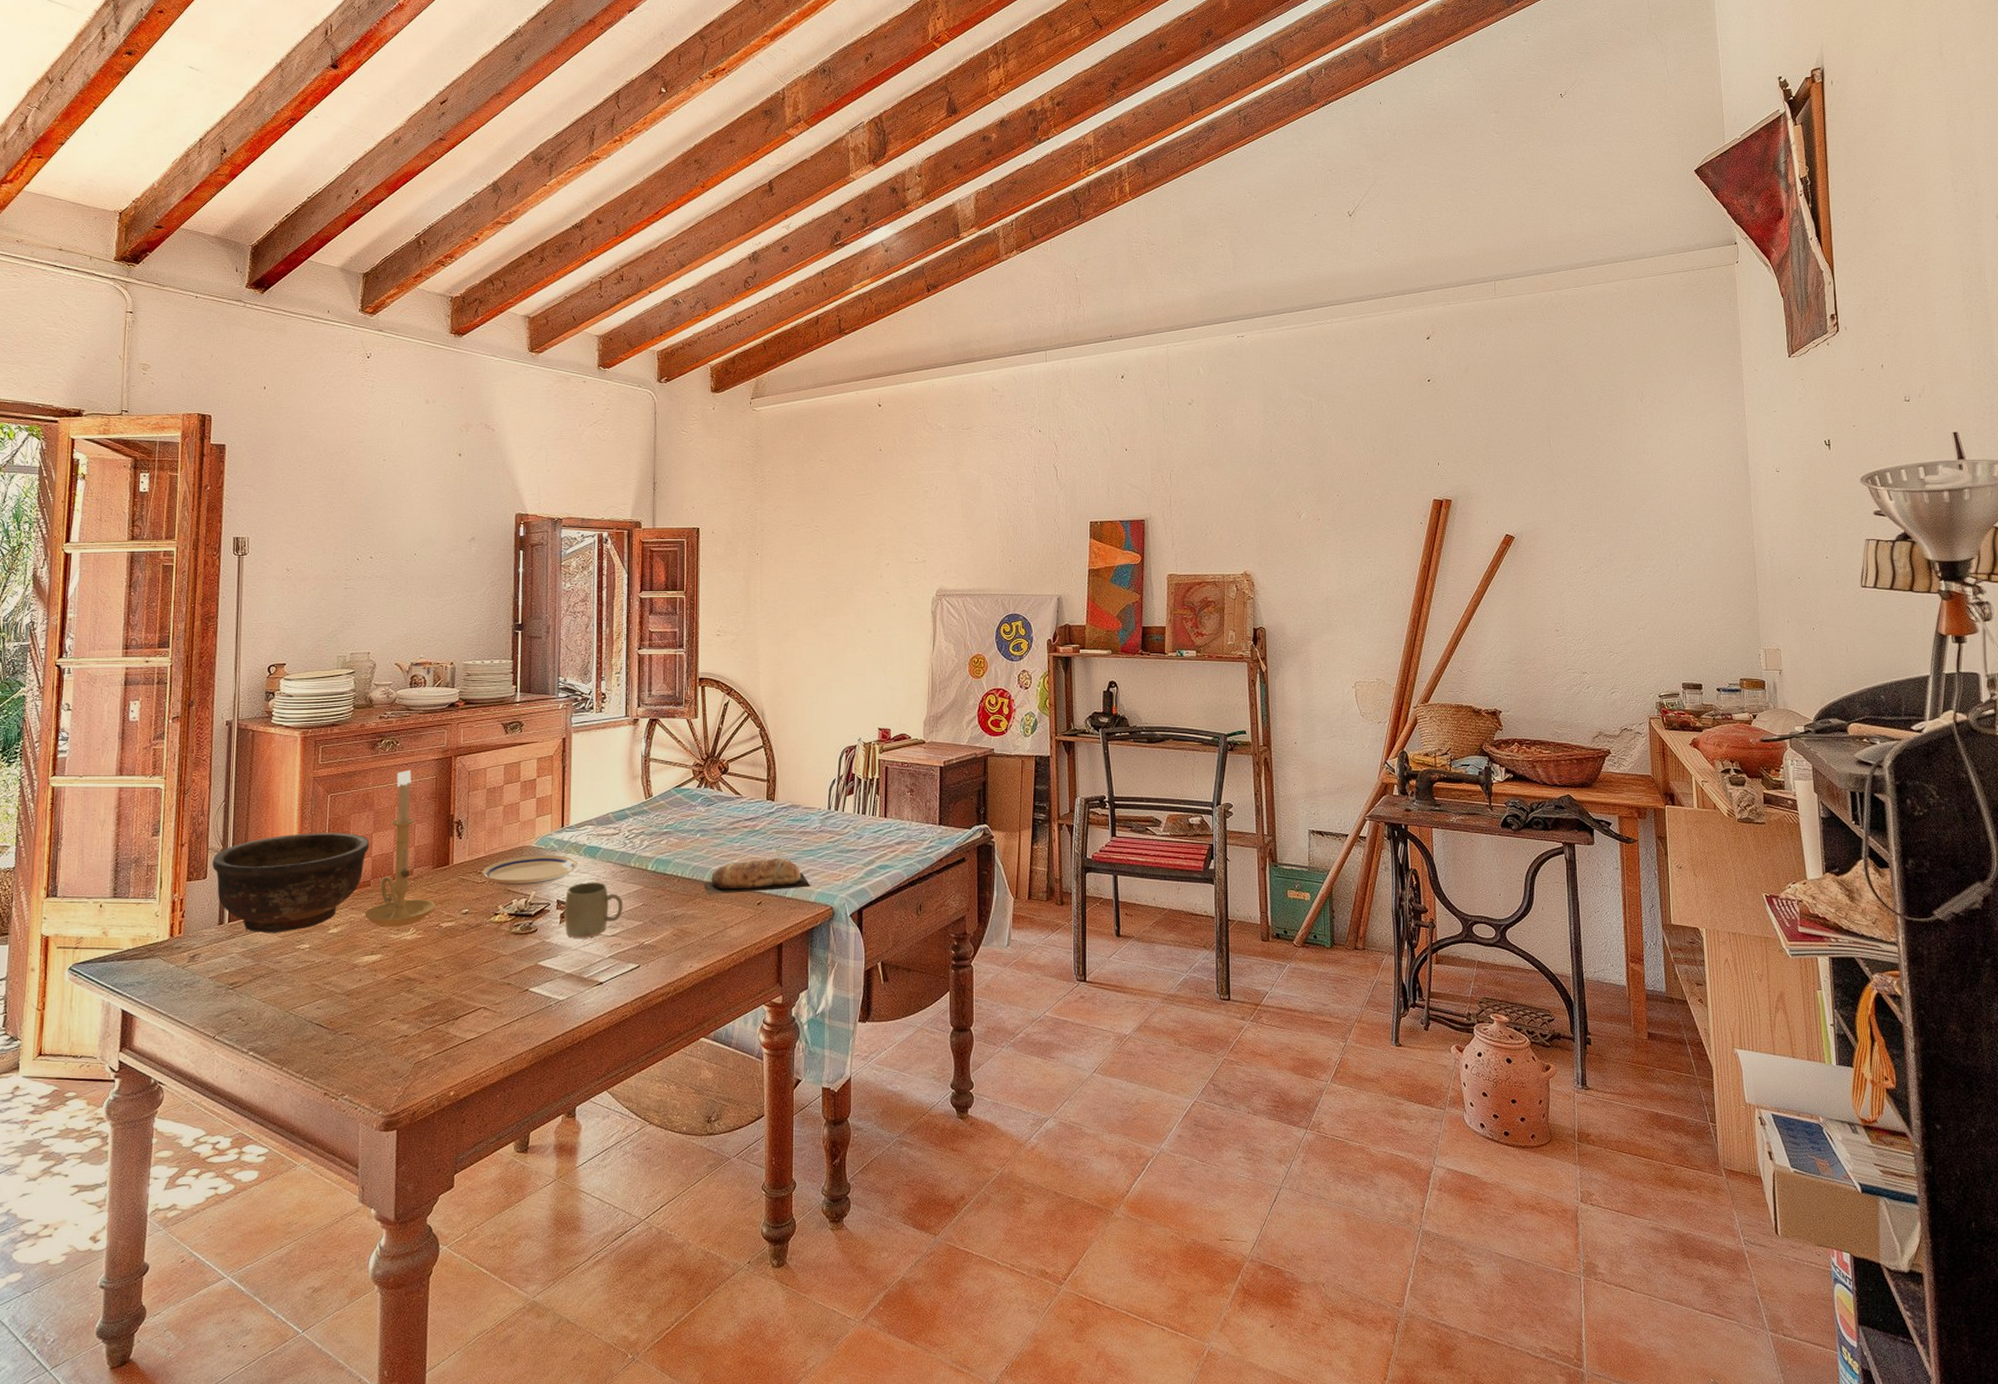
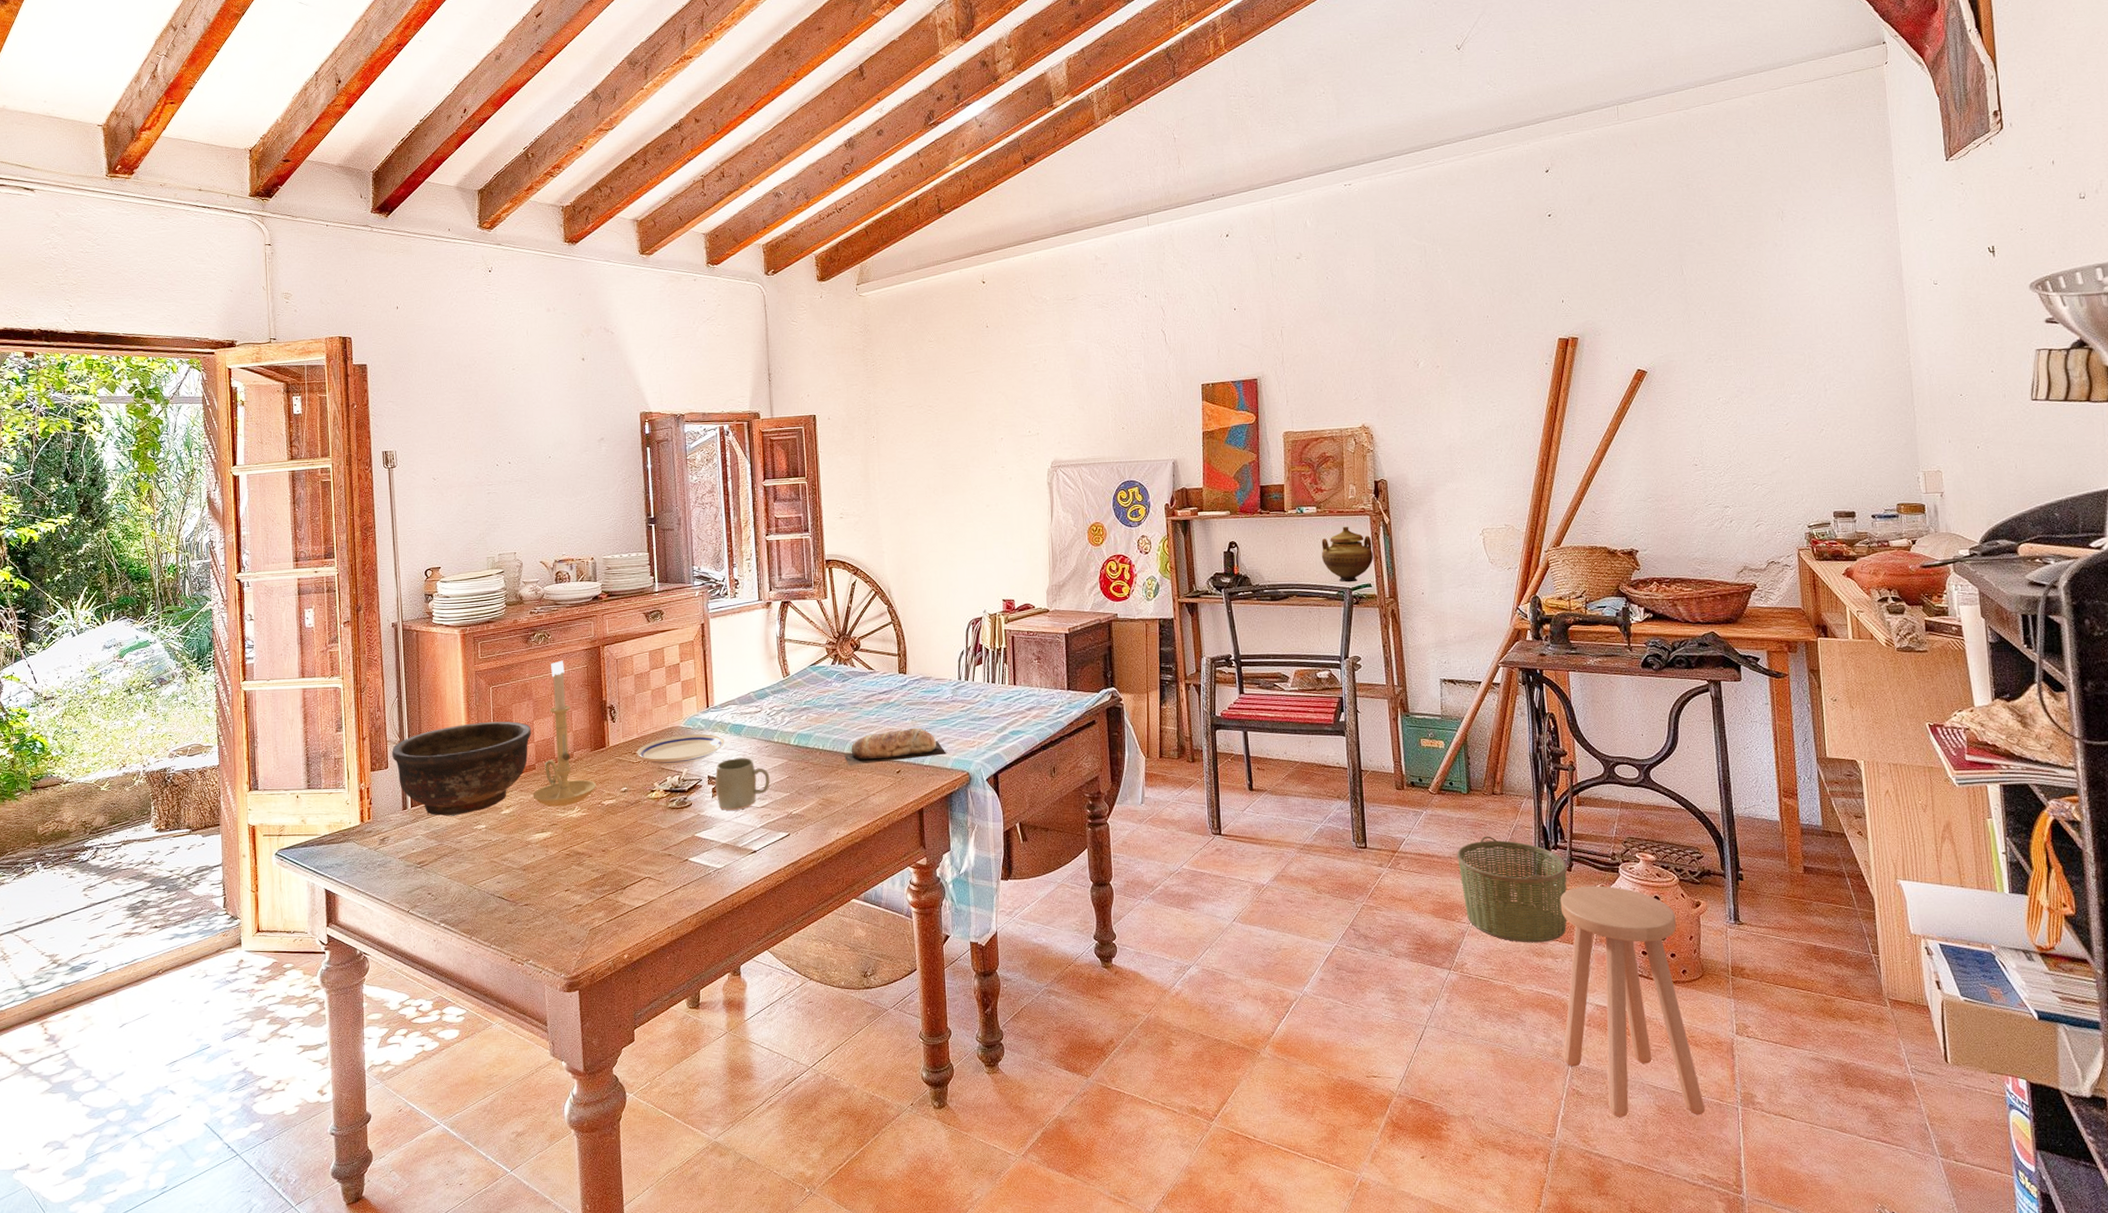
ceramic pot: none [1198,671,1250,728] -> present [1321,526,1374,583]
basket: none [1317,992,1425,1103] -> present [1456,836,1568,943]
stool: none [1413,1046,1549,1286] -> present [1560,885,1705,1117]

